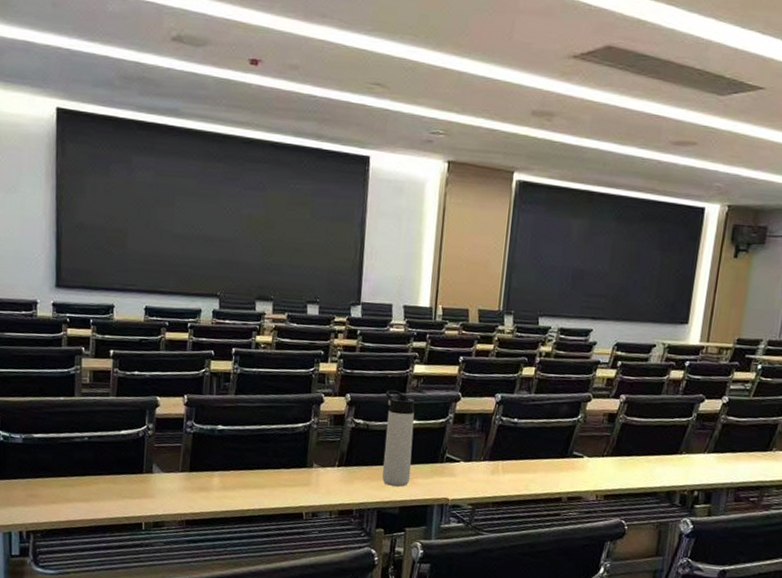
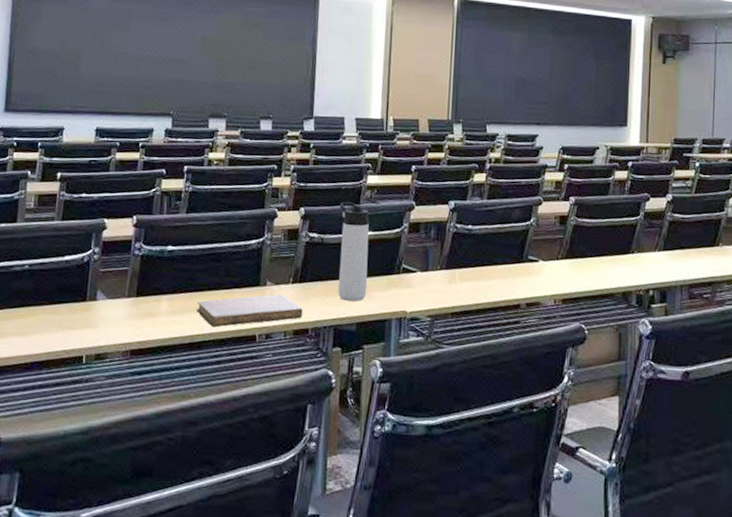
notebook: none [246,476,348,504] -> present [196,294,303,328]

